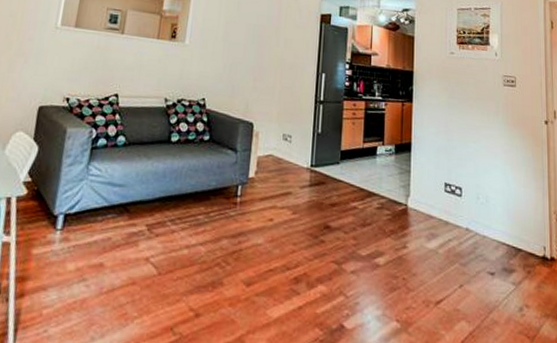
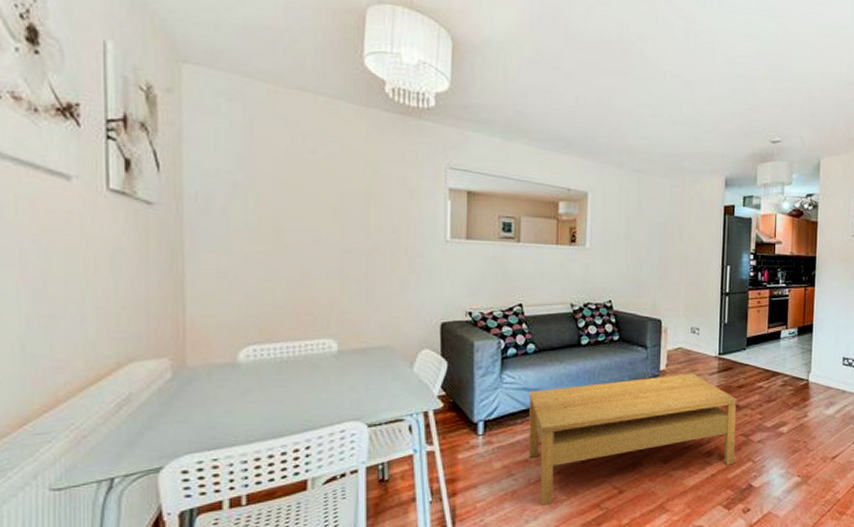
coffee table: none [104,184,329,322] -> present [528,373,737,506]

